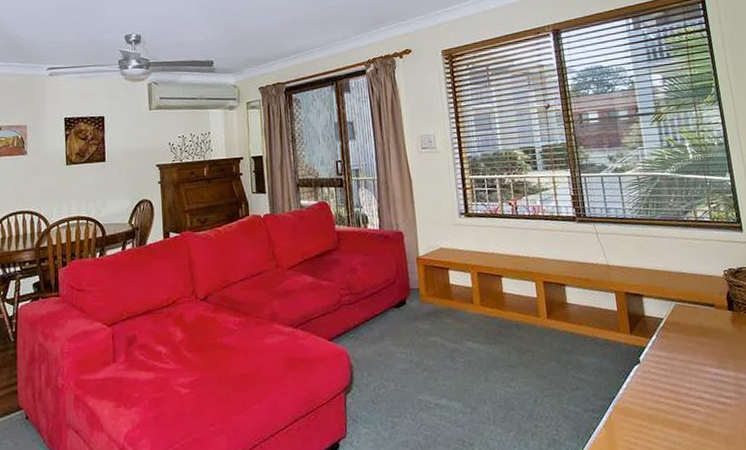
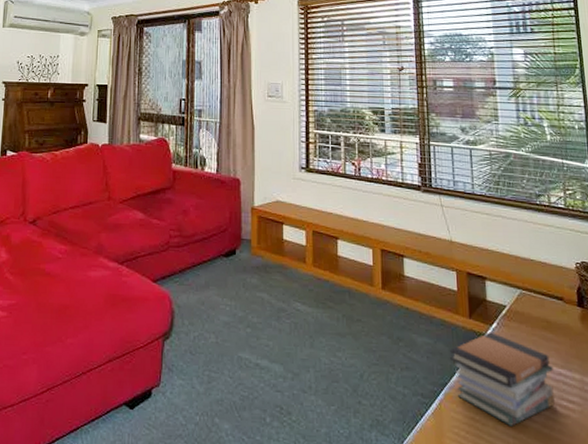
book stack: none [615,344,715,427] -> present [450,332,556,426]

